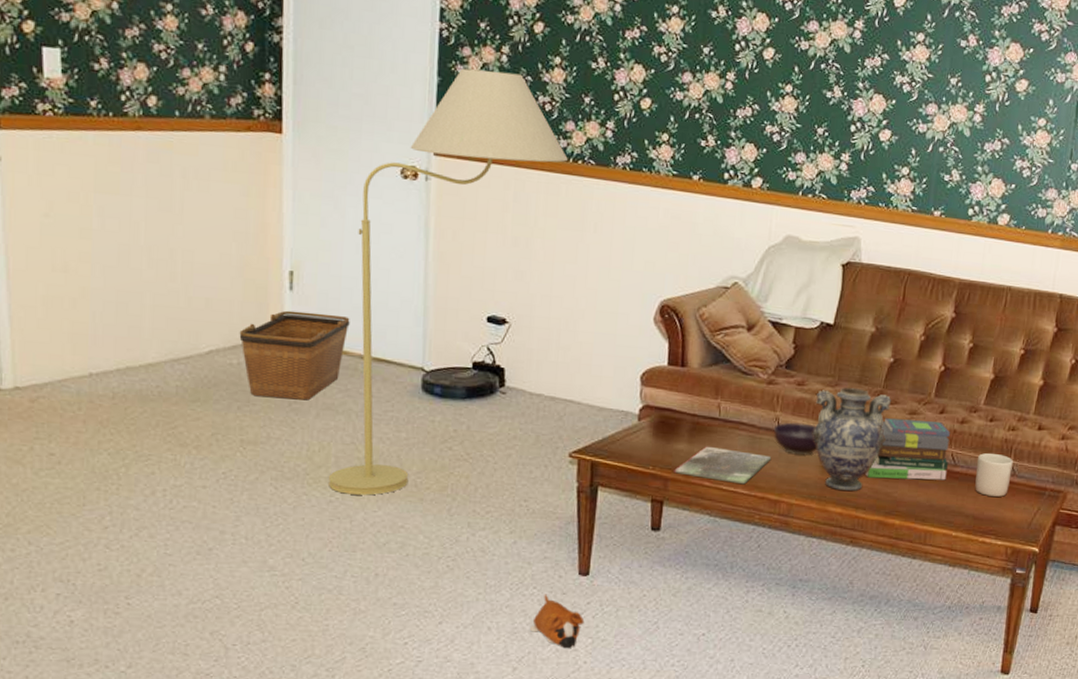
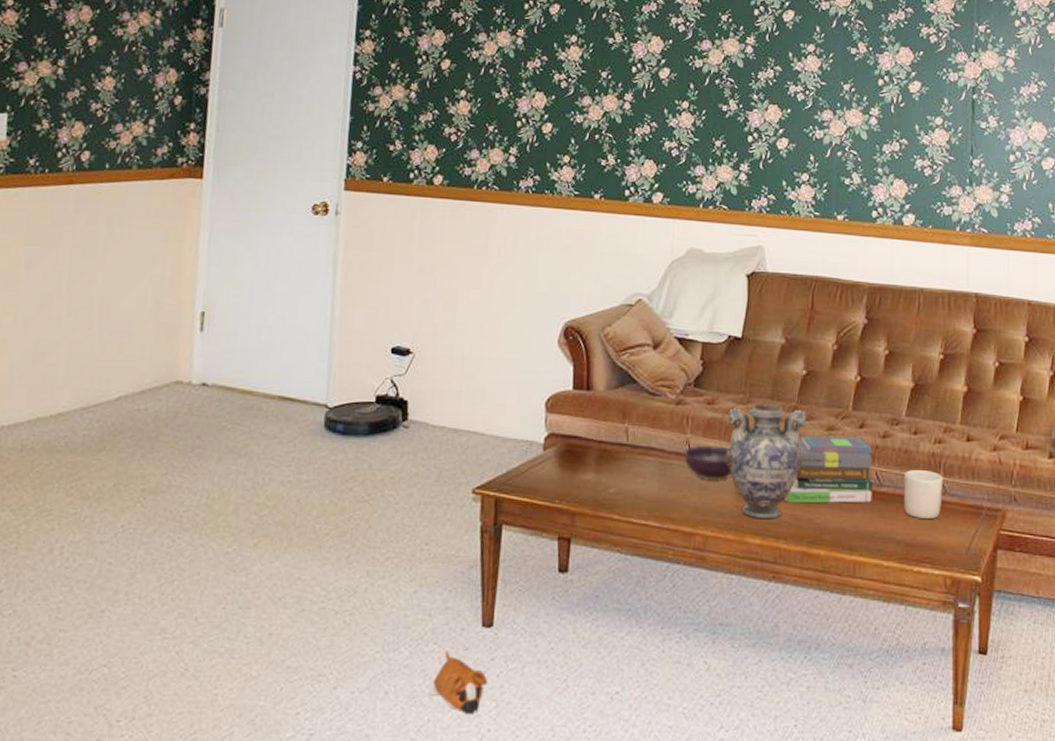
bicycle basket: present [239,310,350,401] -> none [148,352,257,444]
floor lamp: present [329,68,568,496] -> none [226,106,472,545]
magazine: present [674,446,772,485] -> none [581,475,684,517]

